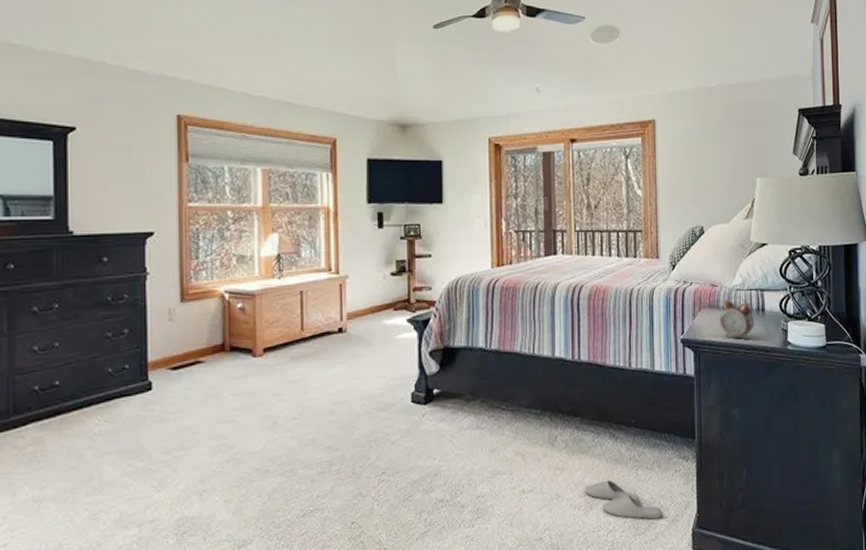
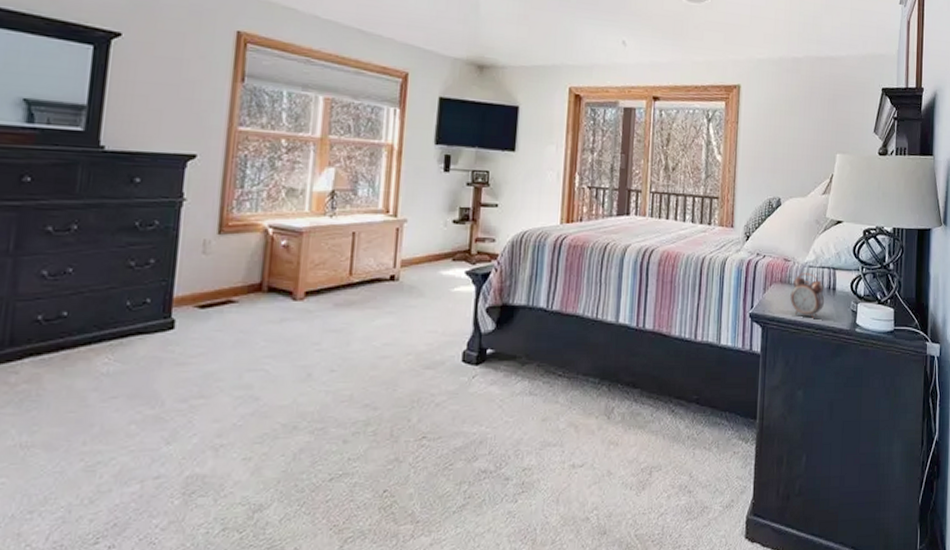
slippers: present [585,480,662,520] -> none [638,458,717,504]

